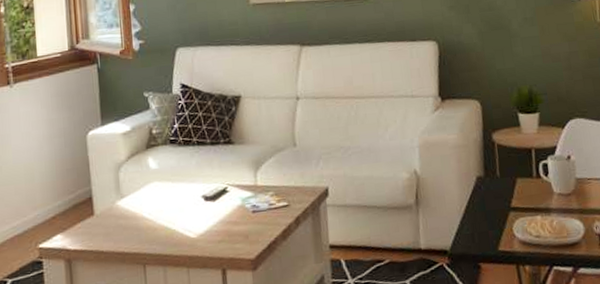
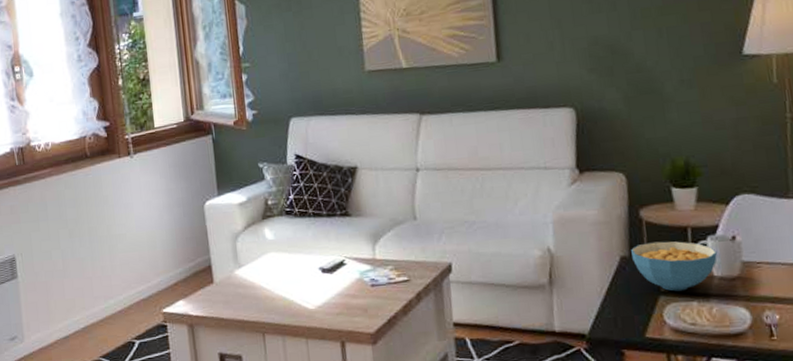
cereal bowl: none [485,161,556,207] -> present [631,241,717,292]

